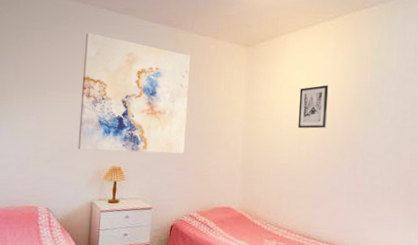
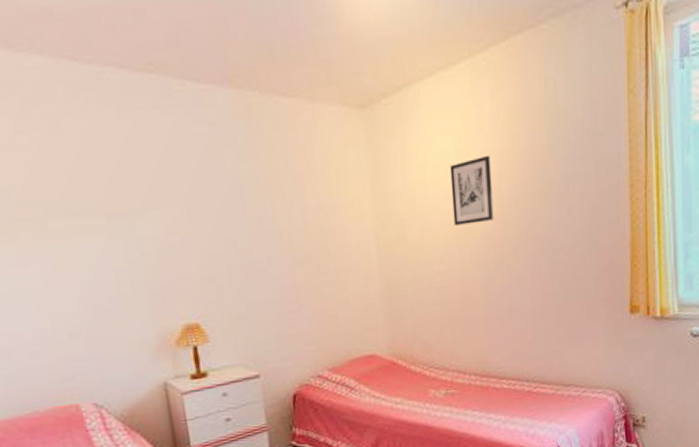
wall art: present [78,33,191,154] -> none [89,112,293,308]

